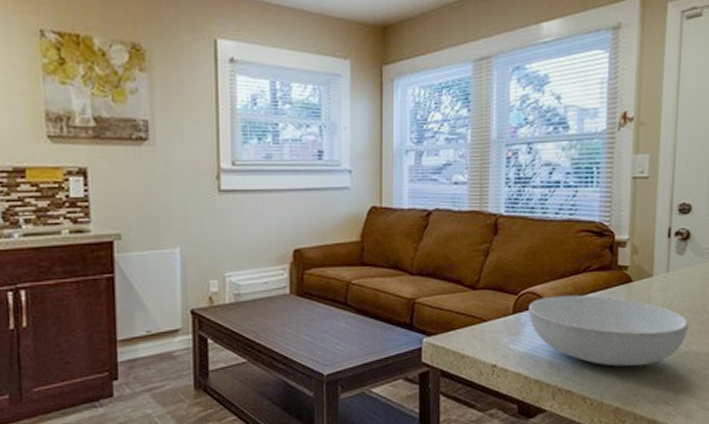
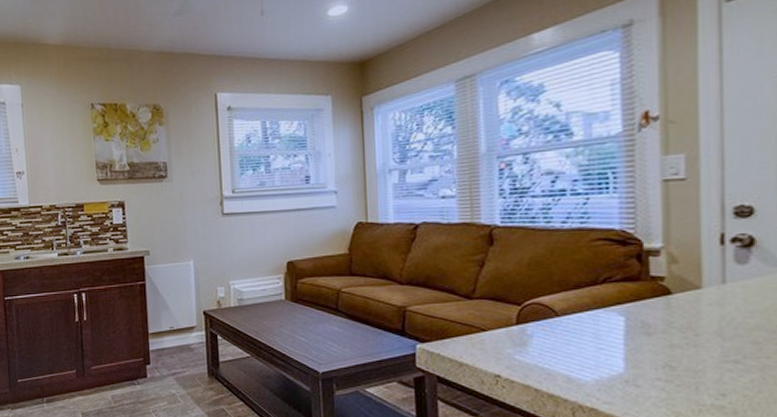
serving bowl: present [529,294,689,367] -> none [535,307,762,388]

